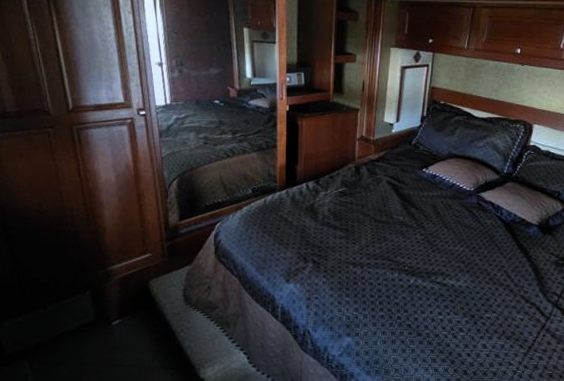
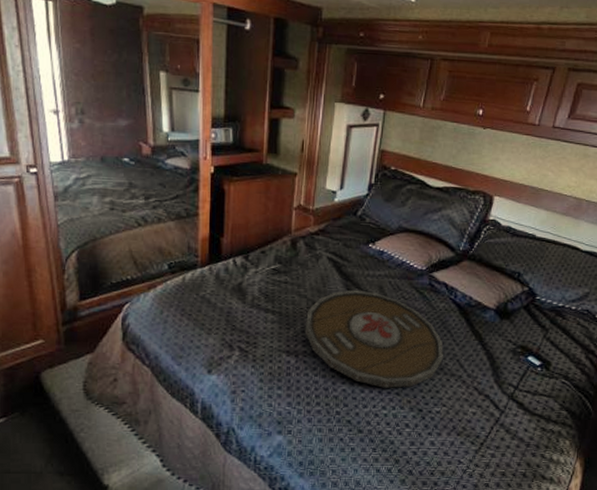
serving tray: none [368,210,492,296] -> present [304,291,443,388]

